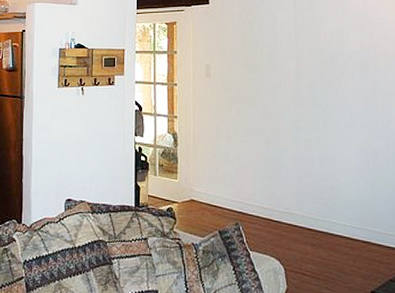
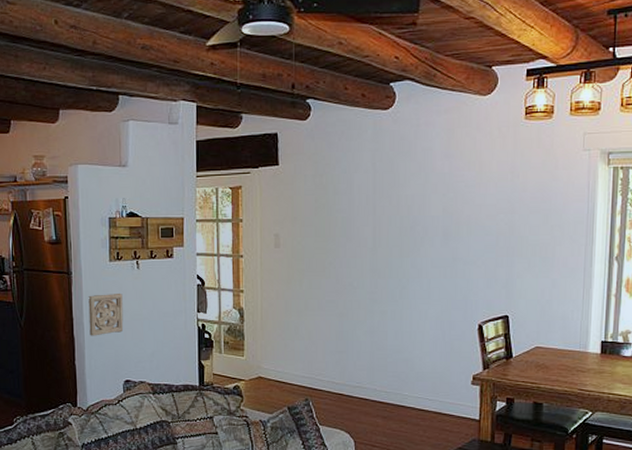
wall ornament: none [37,116,68,156] -> present [88,293,124,336]

